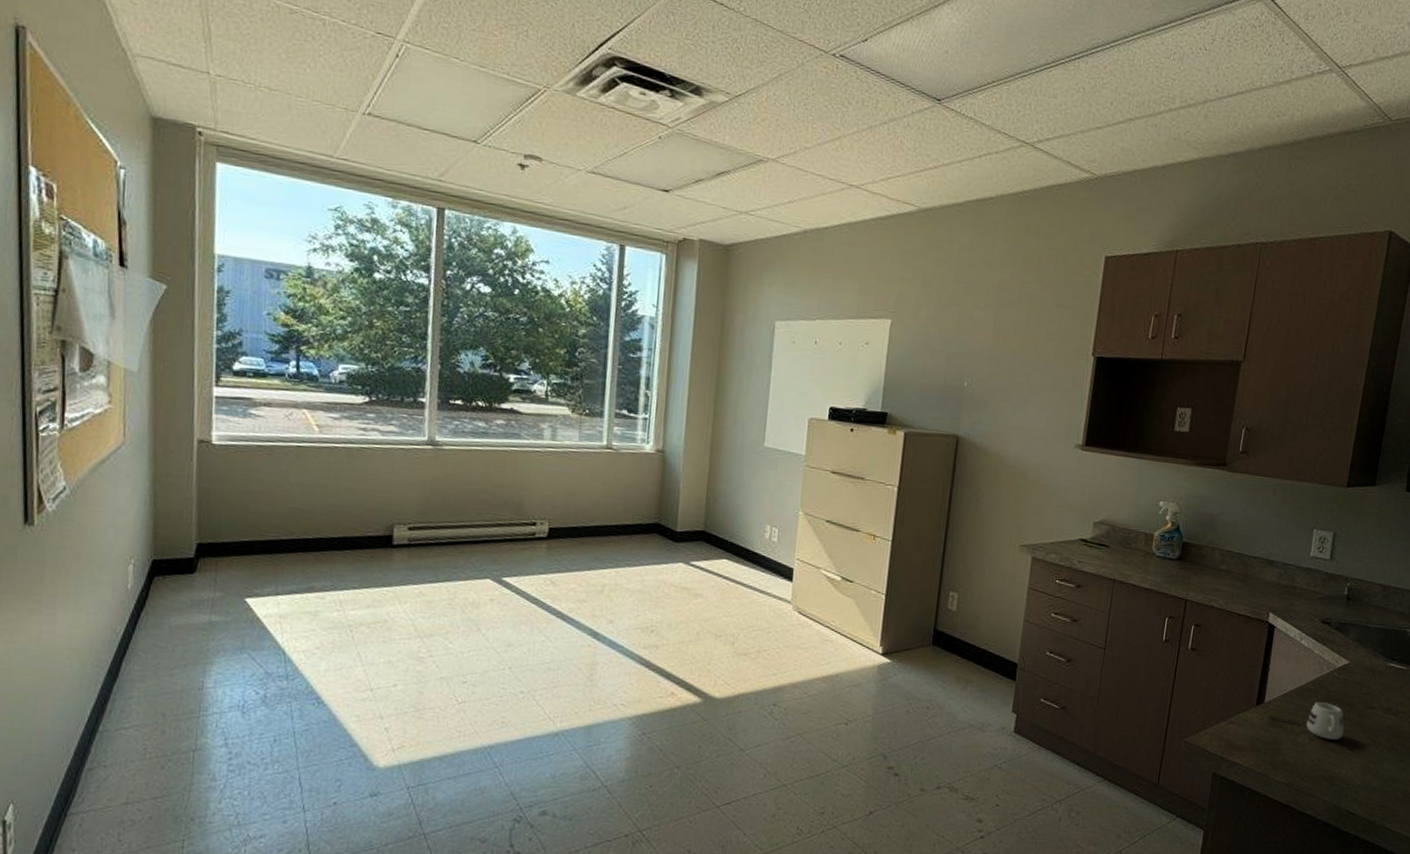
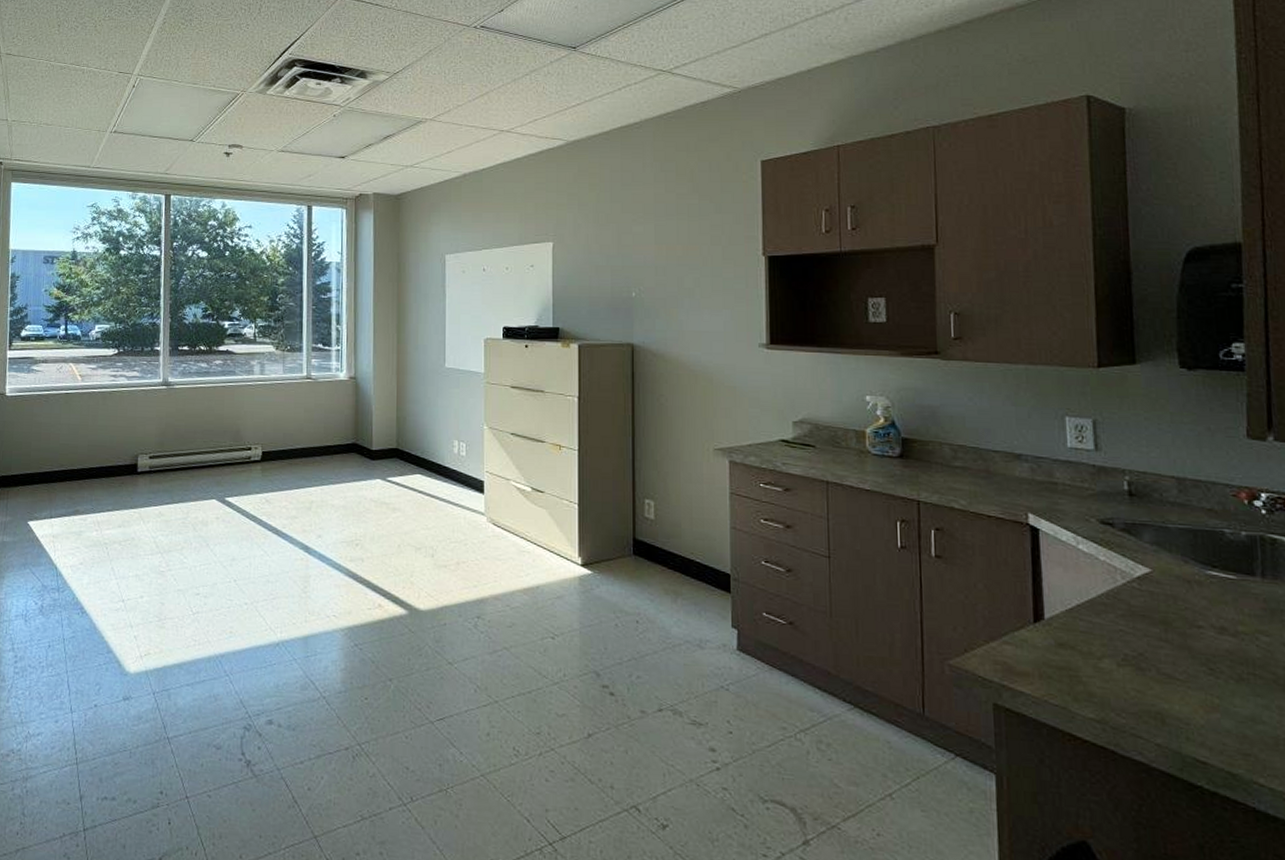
mug: present [1269,702,1344,740] -> none [1054,619,1165,666]

